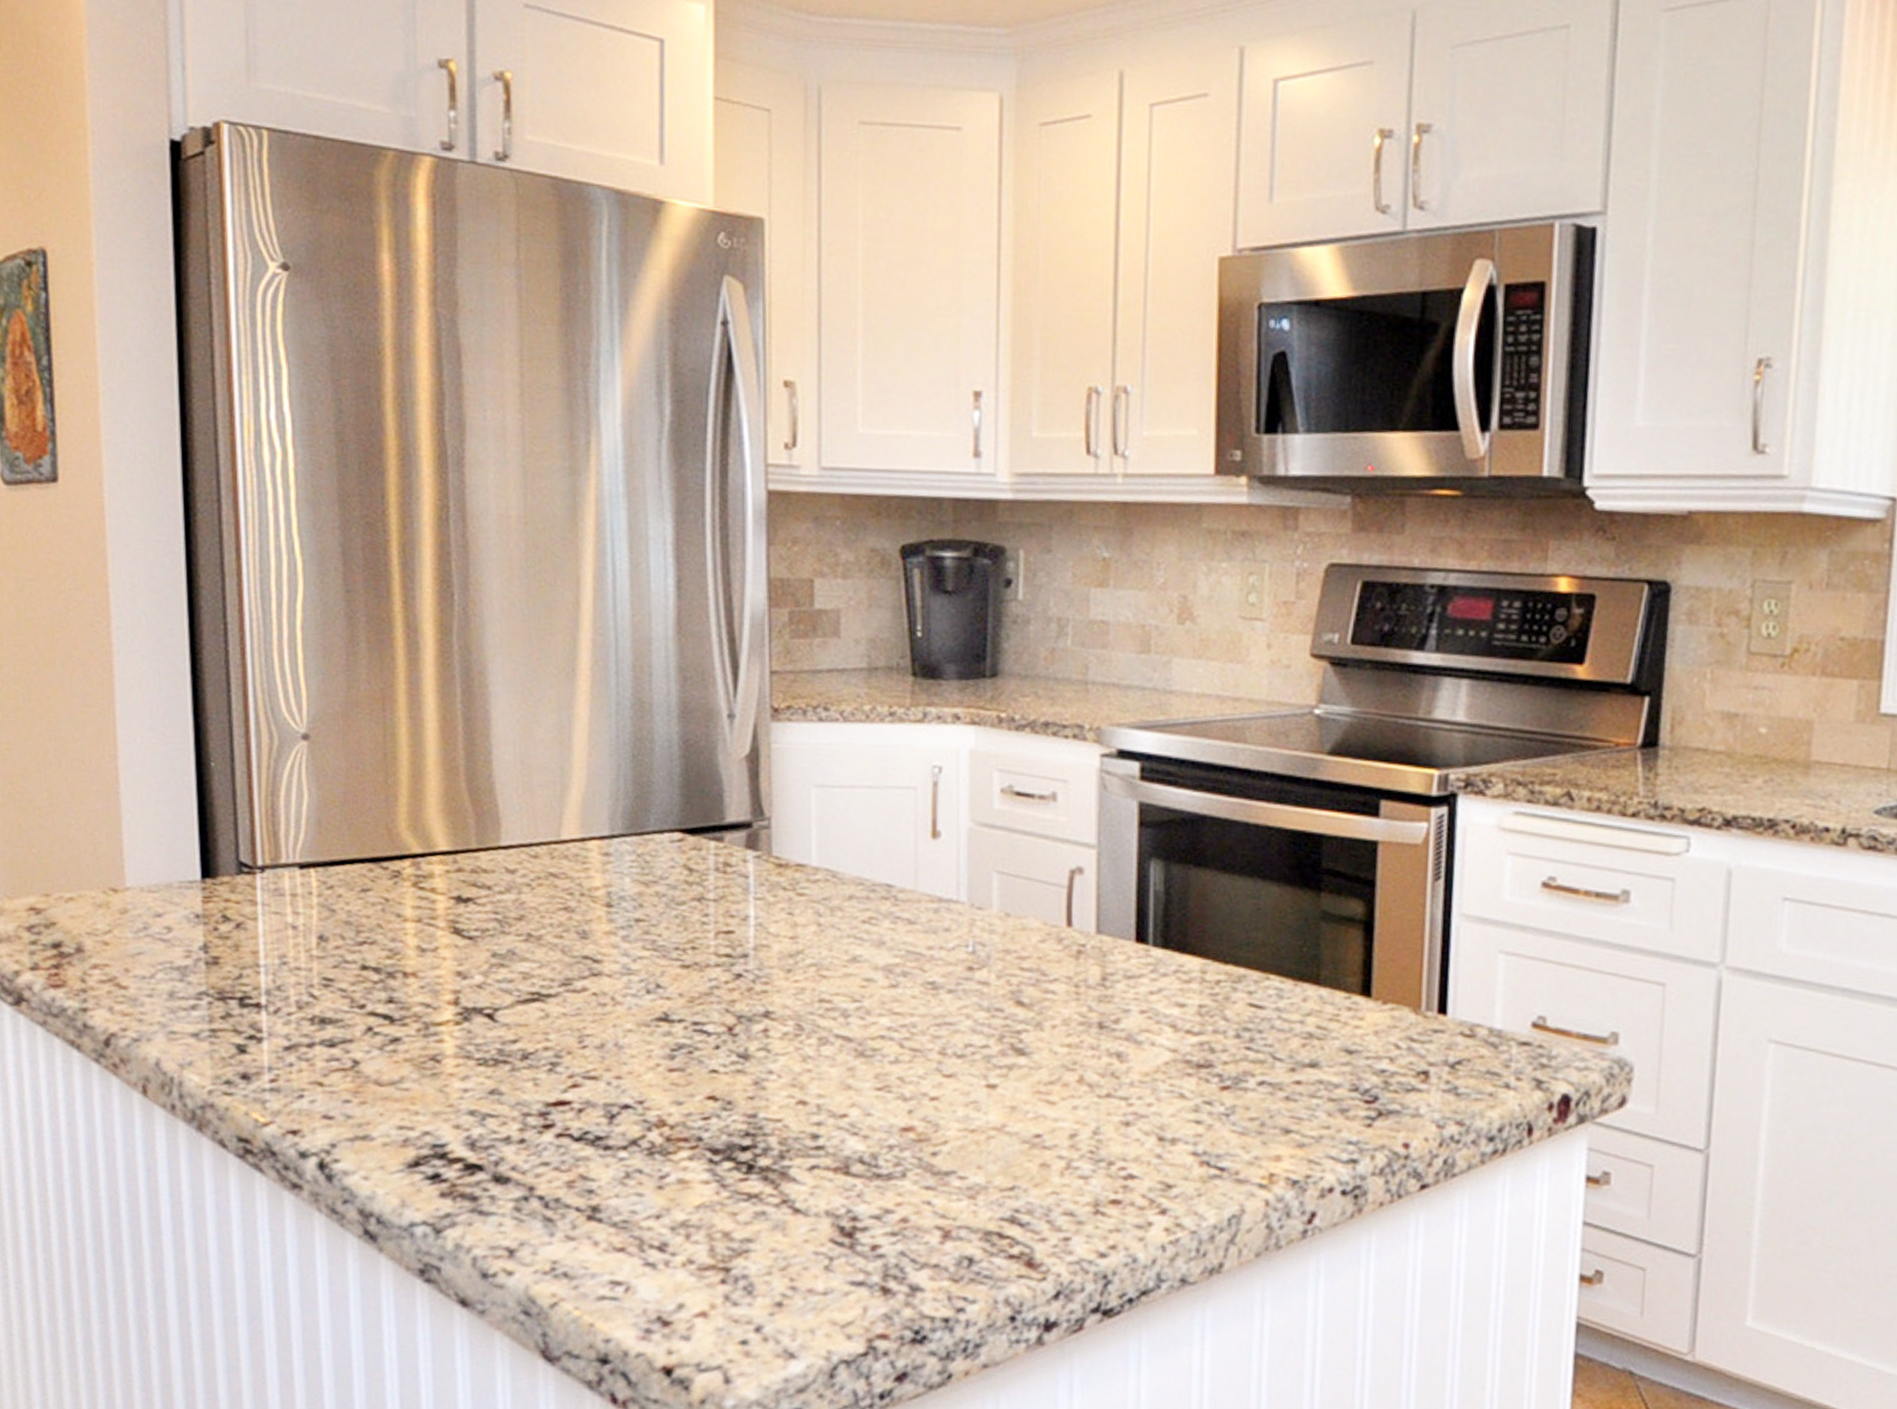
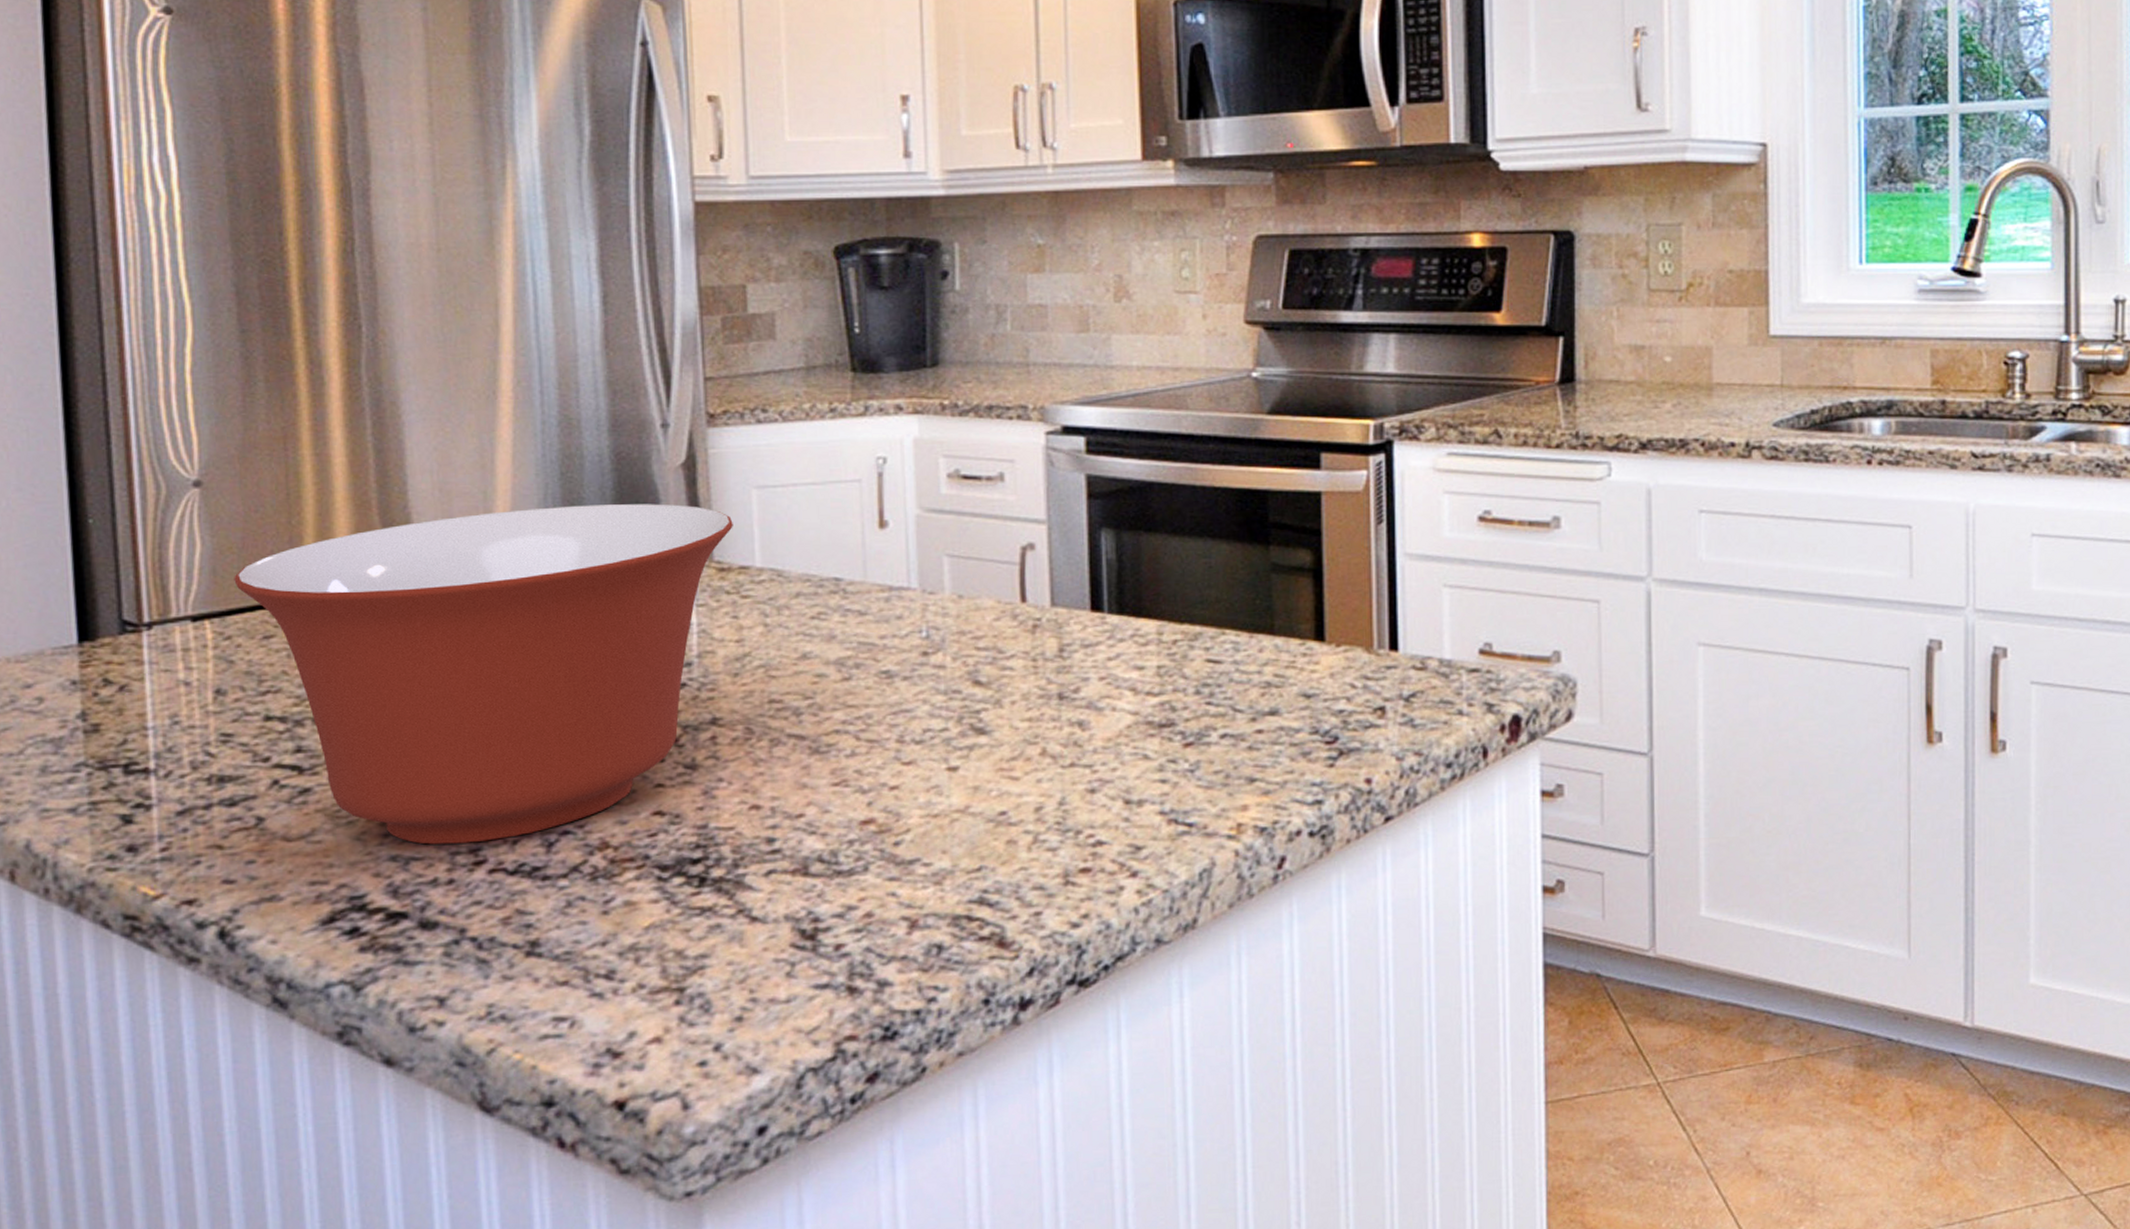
mixing bowl: none [336,788,792,1107] -> present [234,503,733,845]

